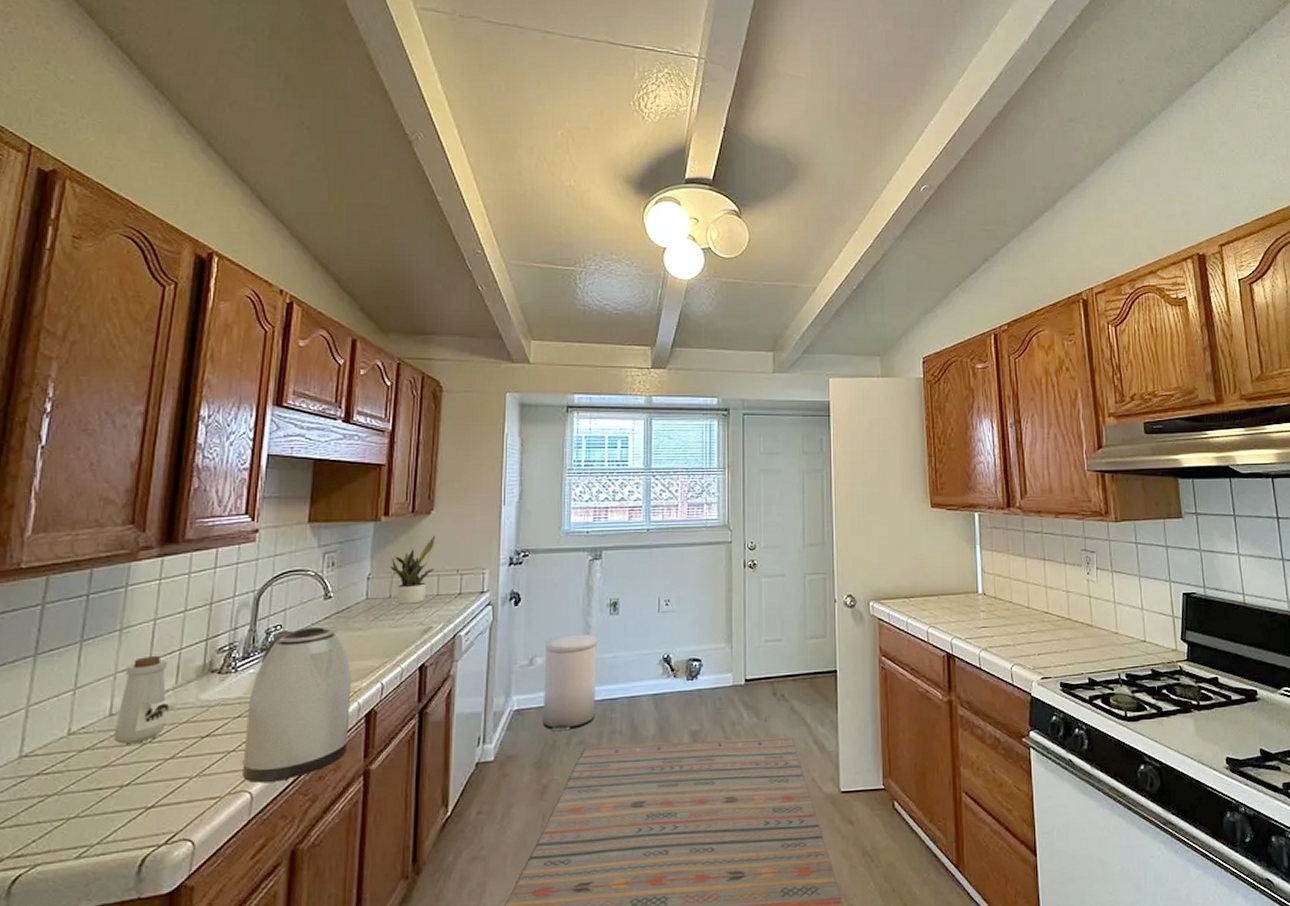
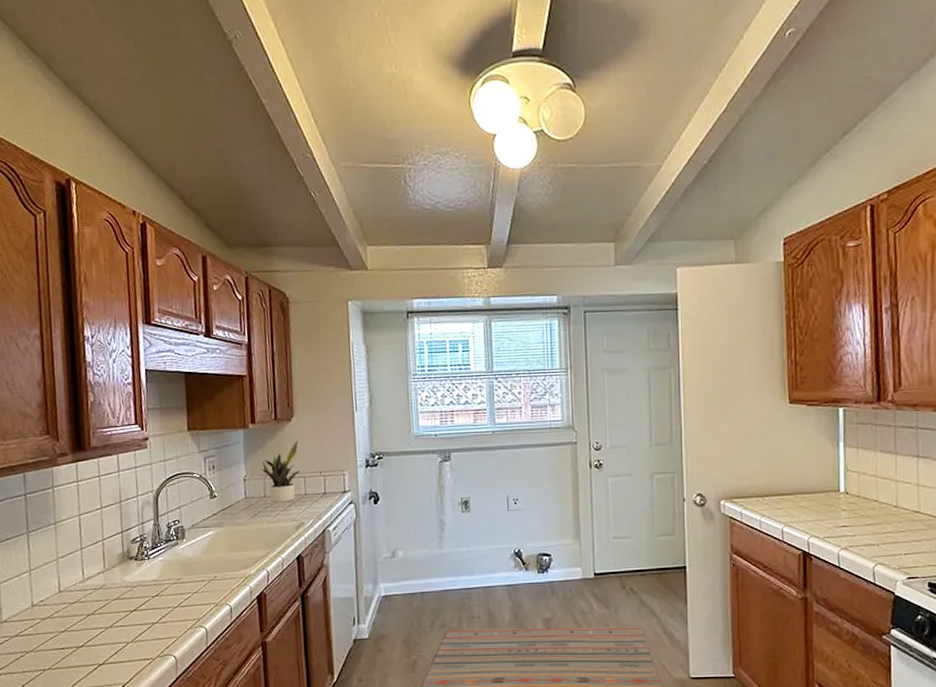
bottle: present [113,655,177,744] -> none [64,544,108,615]
kettle: present [242,626,352,783] -> none [162,522,247,648]
pedal bin: present [542,634,597,732] -> none [405,530,455,615]

